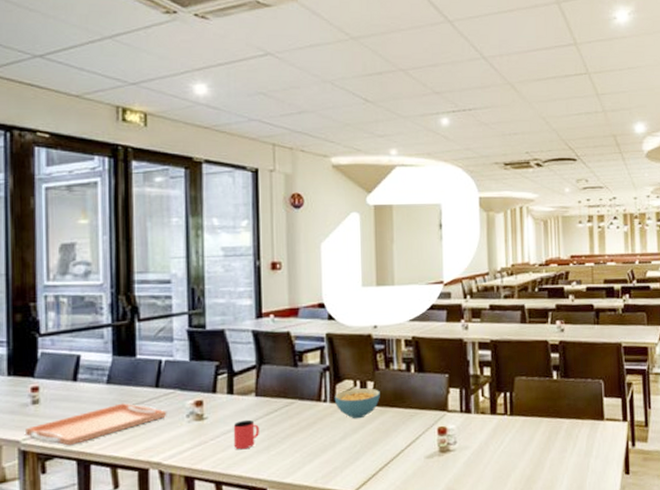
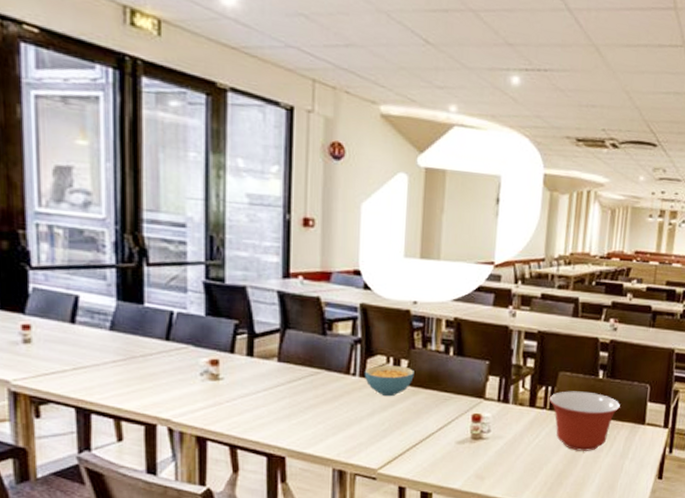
serving tray: present [26,403,167,446] -> none [16,353,178,392]
cup: present [233,419,259,450] -> none [251,385,280,415]
mixing bowl: none [508,393,578,454] -> present [549,391,620,451]

